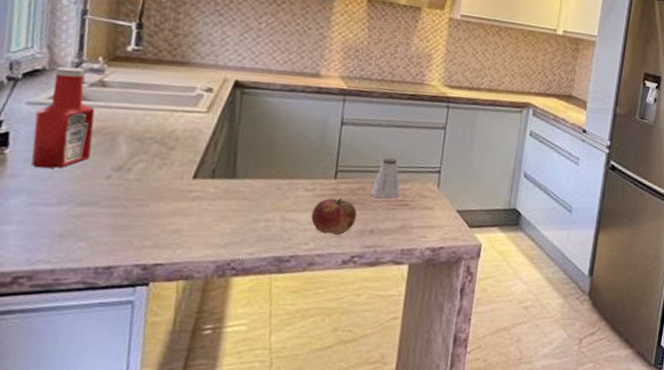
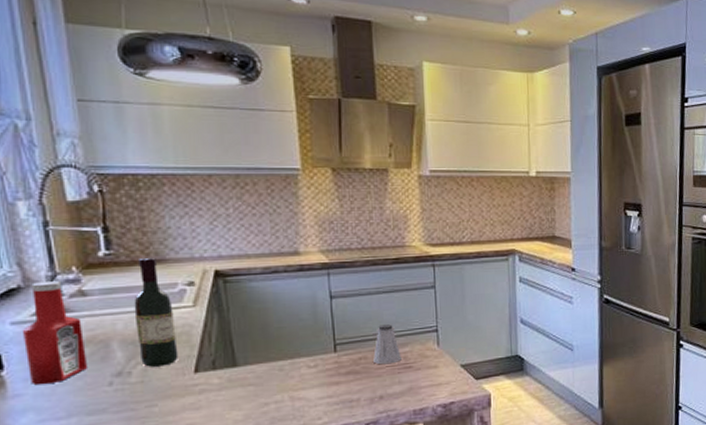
wine bottle: none [143,58,187,168] -> present [134,257,179,367]
fruit: present [311,198,357,235] -> none [319,370,364,407]

